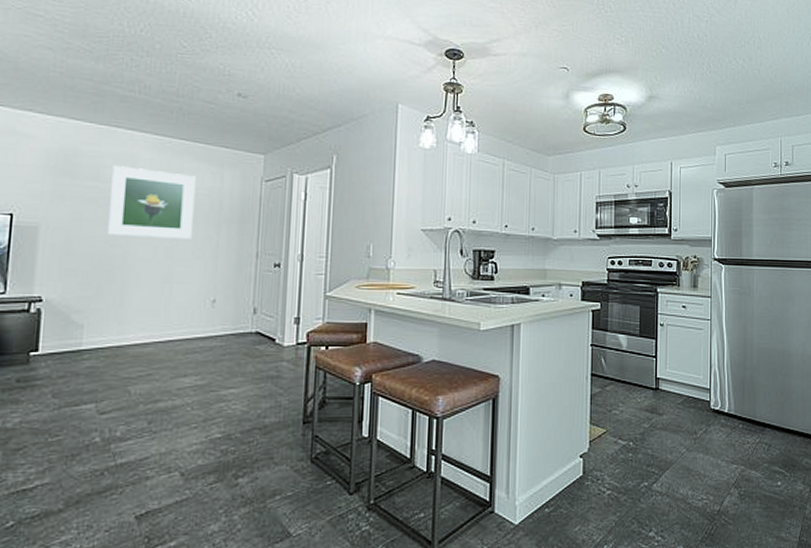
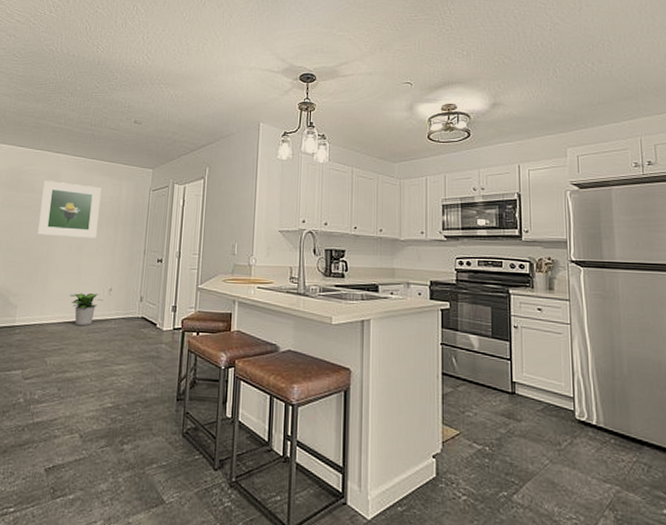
potted plant: none [159,306,205,346] -> present [70,293,104,326]

